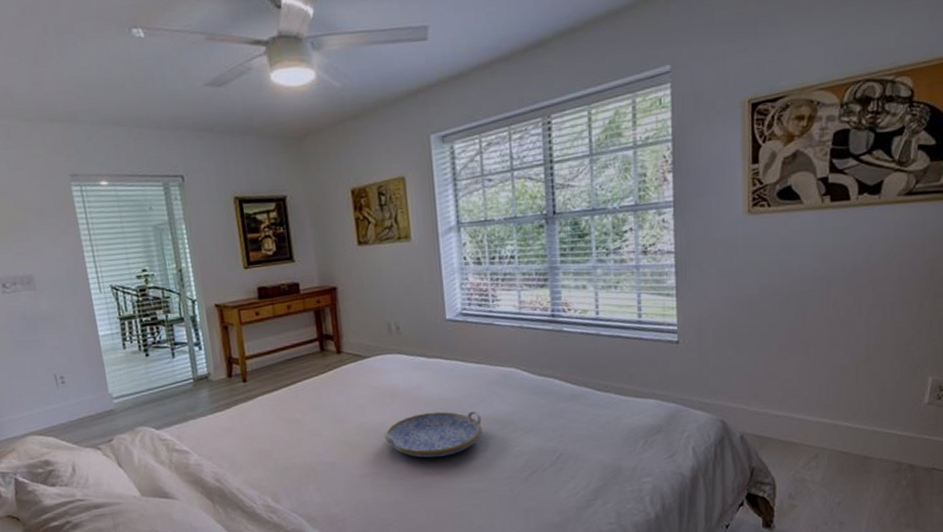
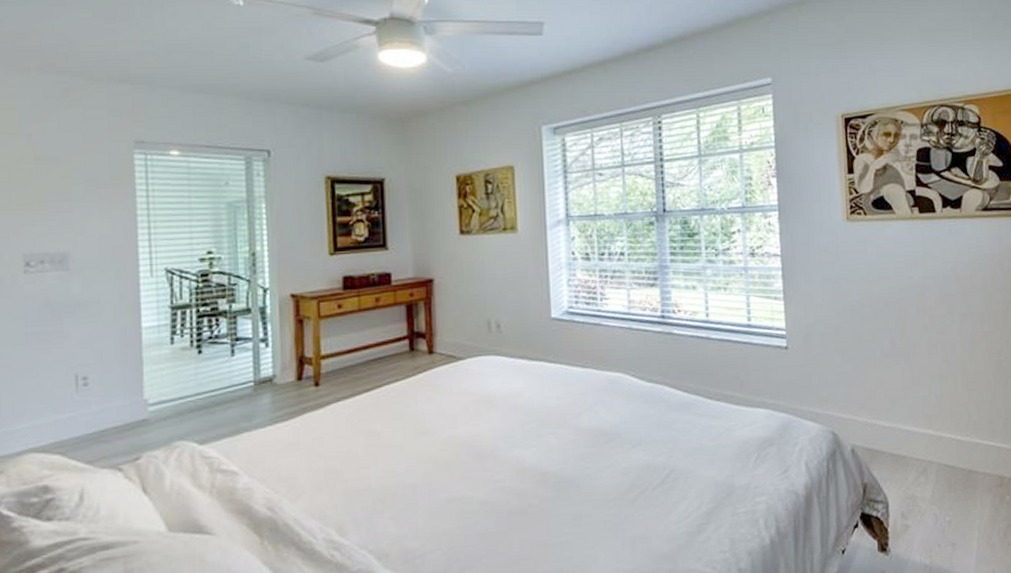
serving tray: present [383,410,482,458] -> none [475,420,587,478]

